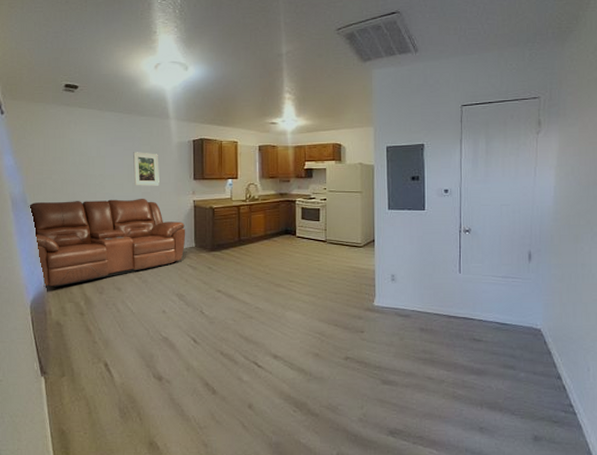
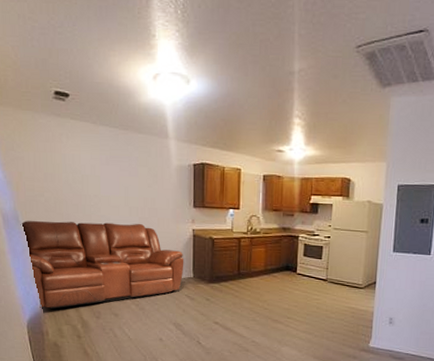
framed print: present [133,152,159,186] -> none [130,173,158,212]

